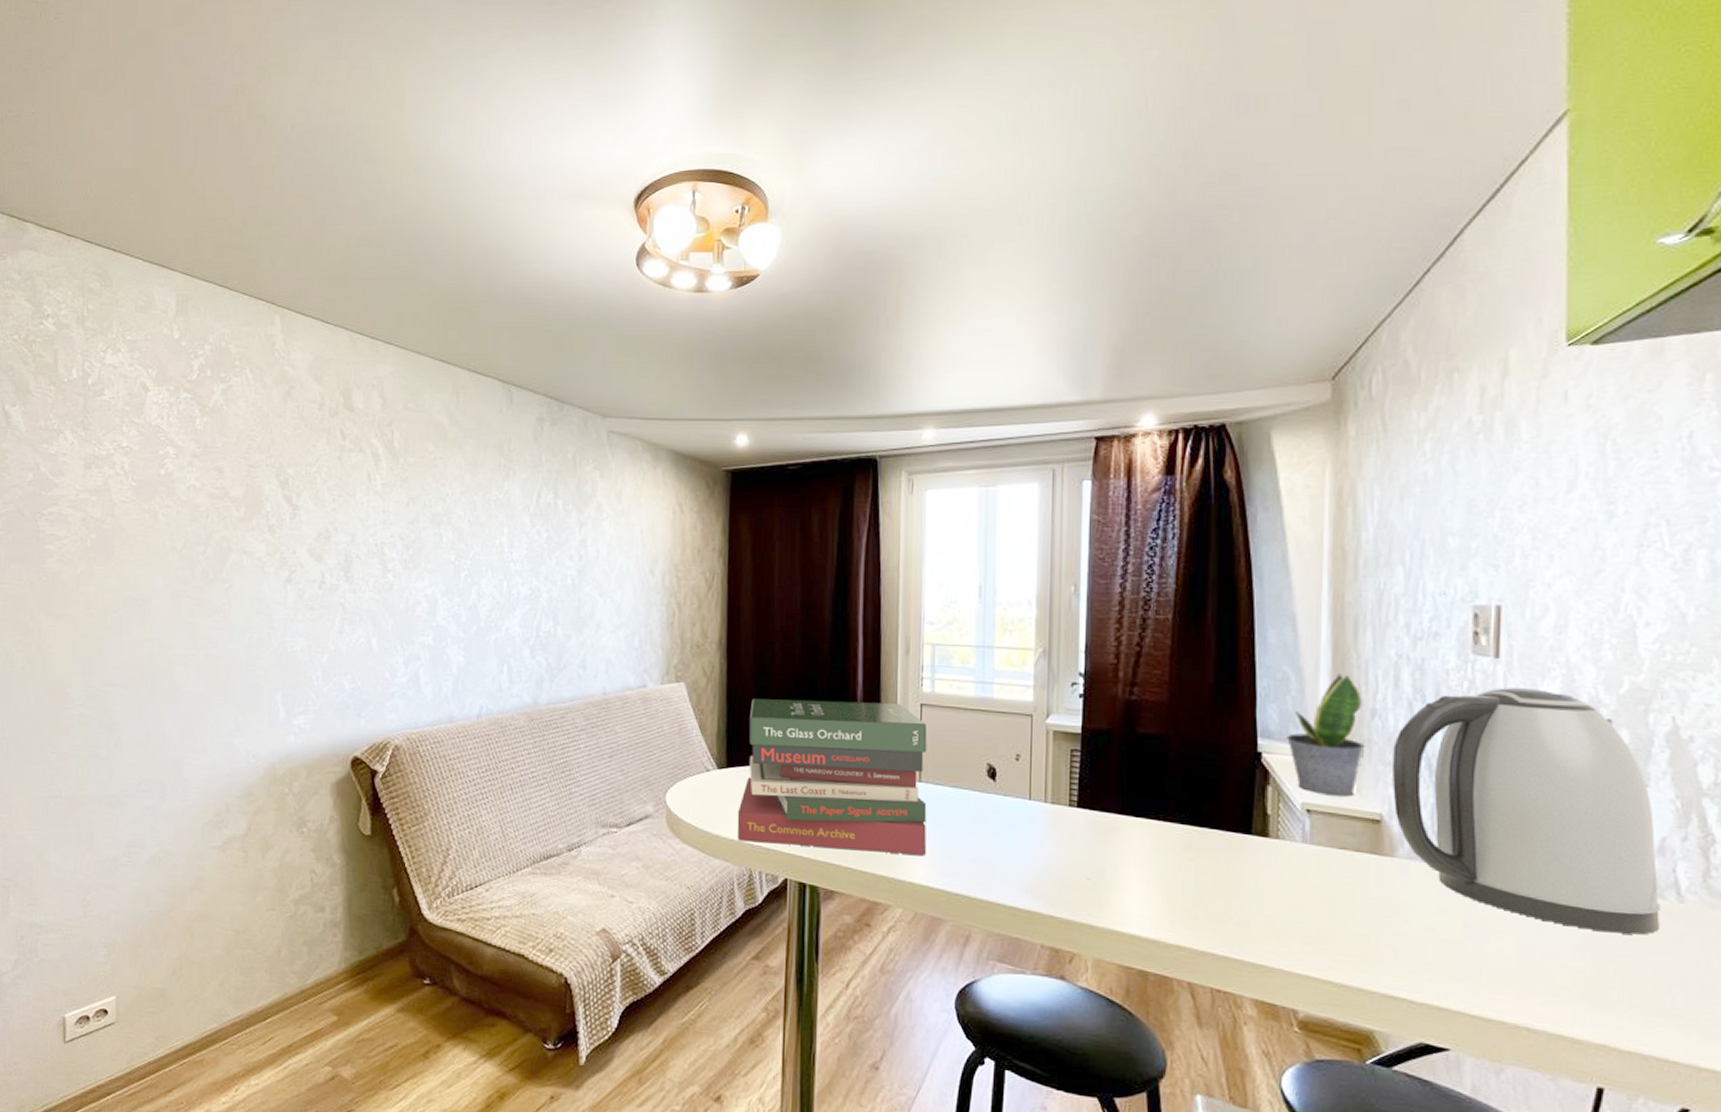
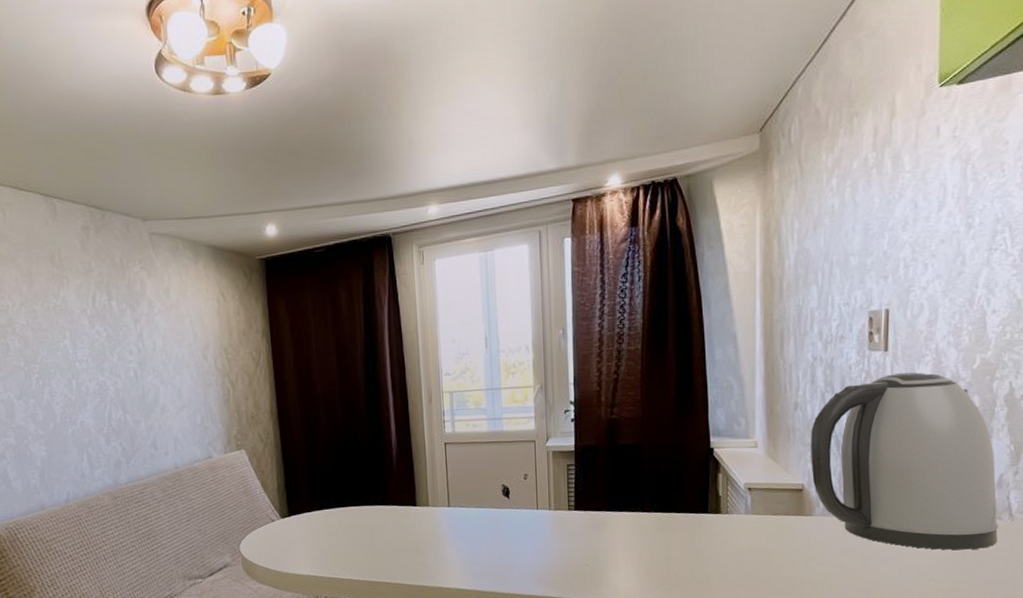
books: present [737,698,928,855] -> none [301,445,458,575]
potted plant: present [1287,673,1364,798] -> none [732,377,789,476]

